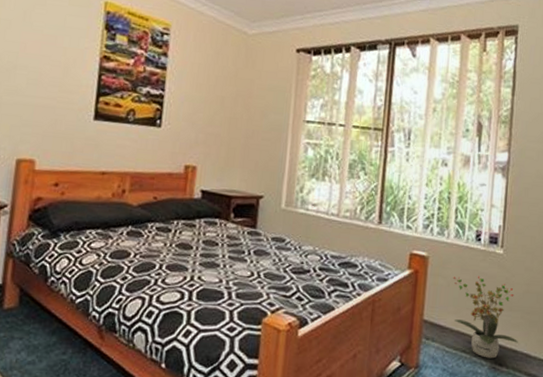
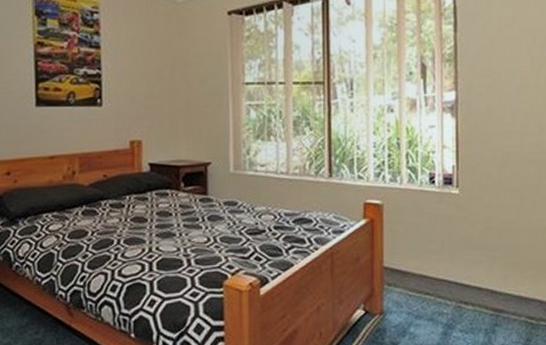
potted plant: present [453,276,518,359] -> none [410,218,482,298]

